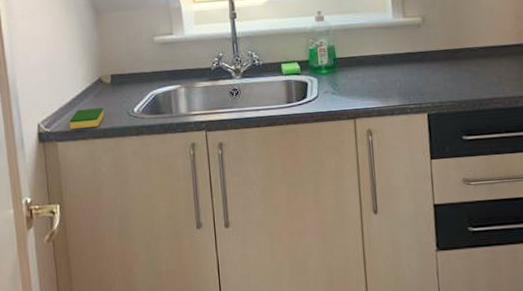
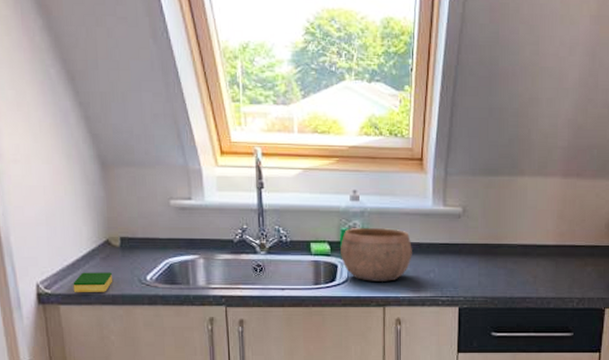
bowl: none [309,43,378,96] -> present [340,227,412,283]

